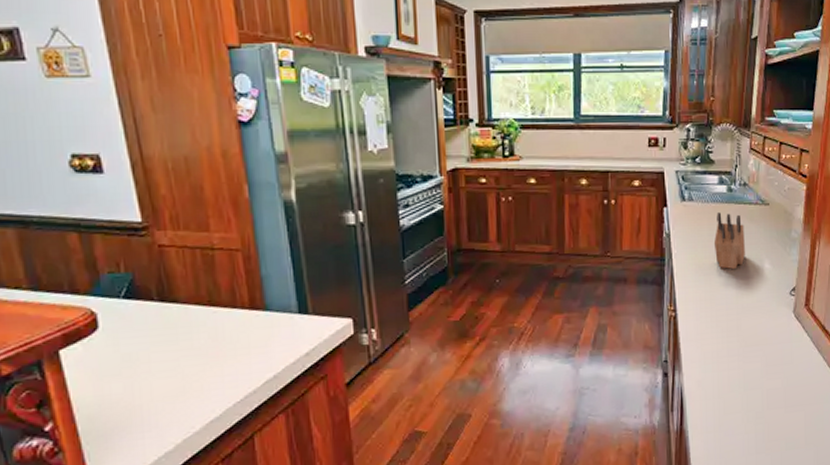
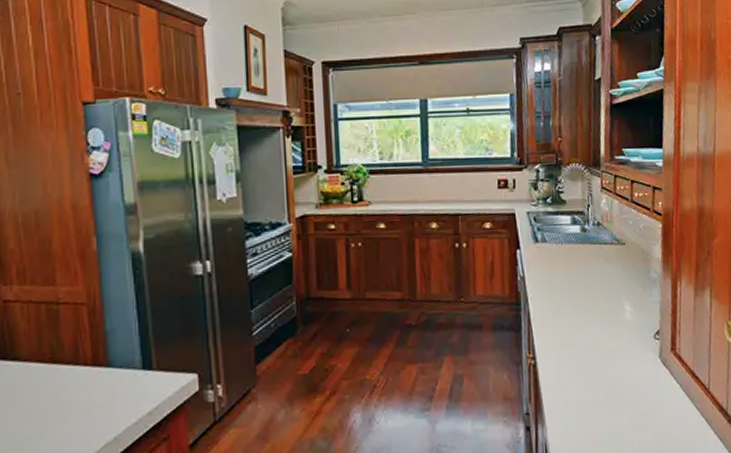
knife block: present [713,212,745,270] -> none [570,253,604,313]

